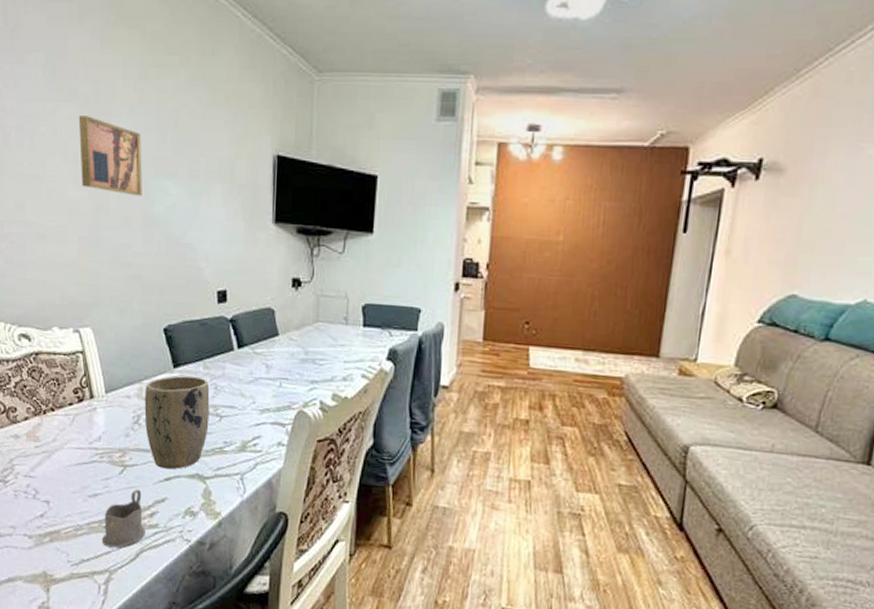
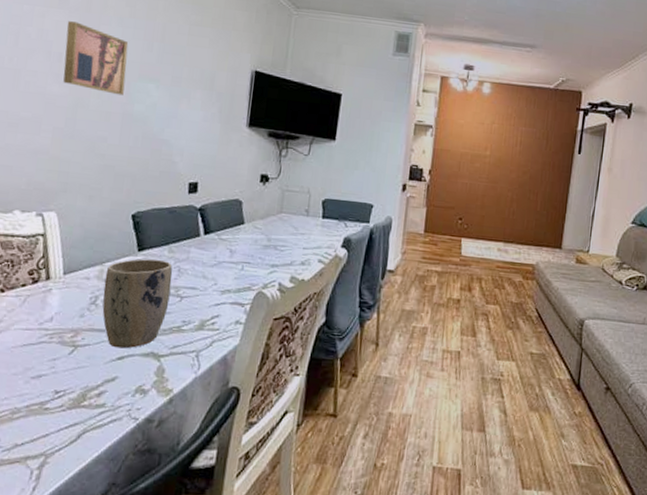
tea glass holder: present [102,489,145,548] -> none [41,369,91,430]

